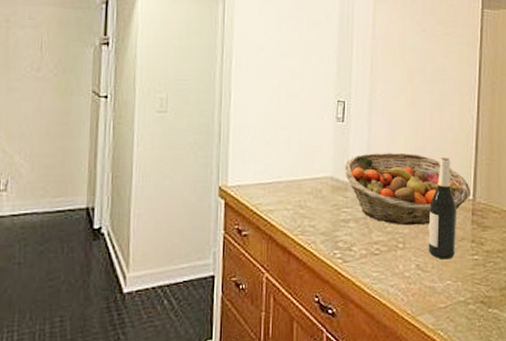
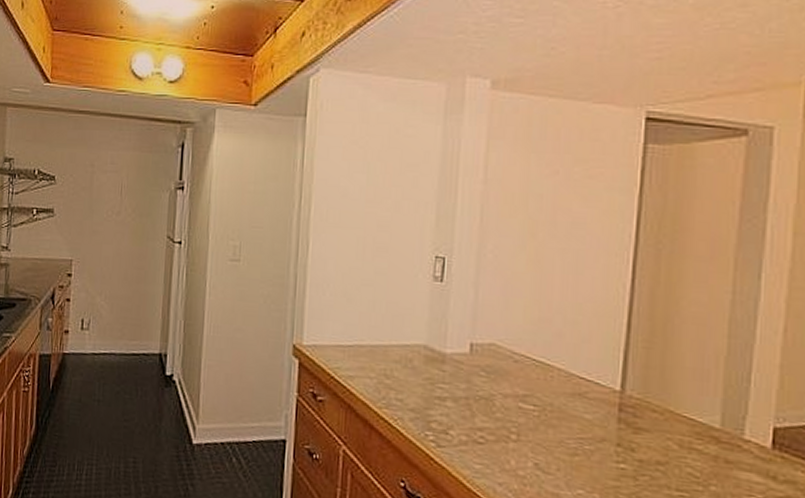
fruit basket: present [345,152,470,226] -> none [442,321,617,415]
wine bottle: present [428,157,456,259] -> none [551,333,596,463]

